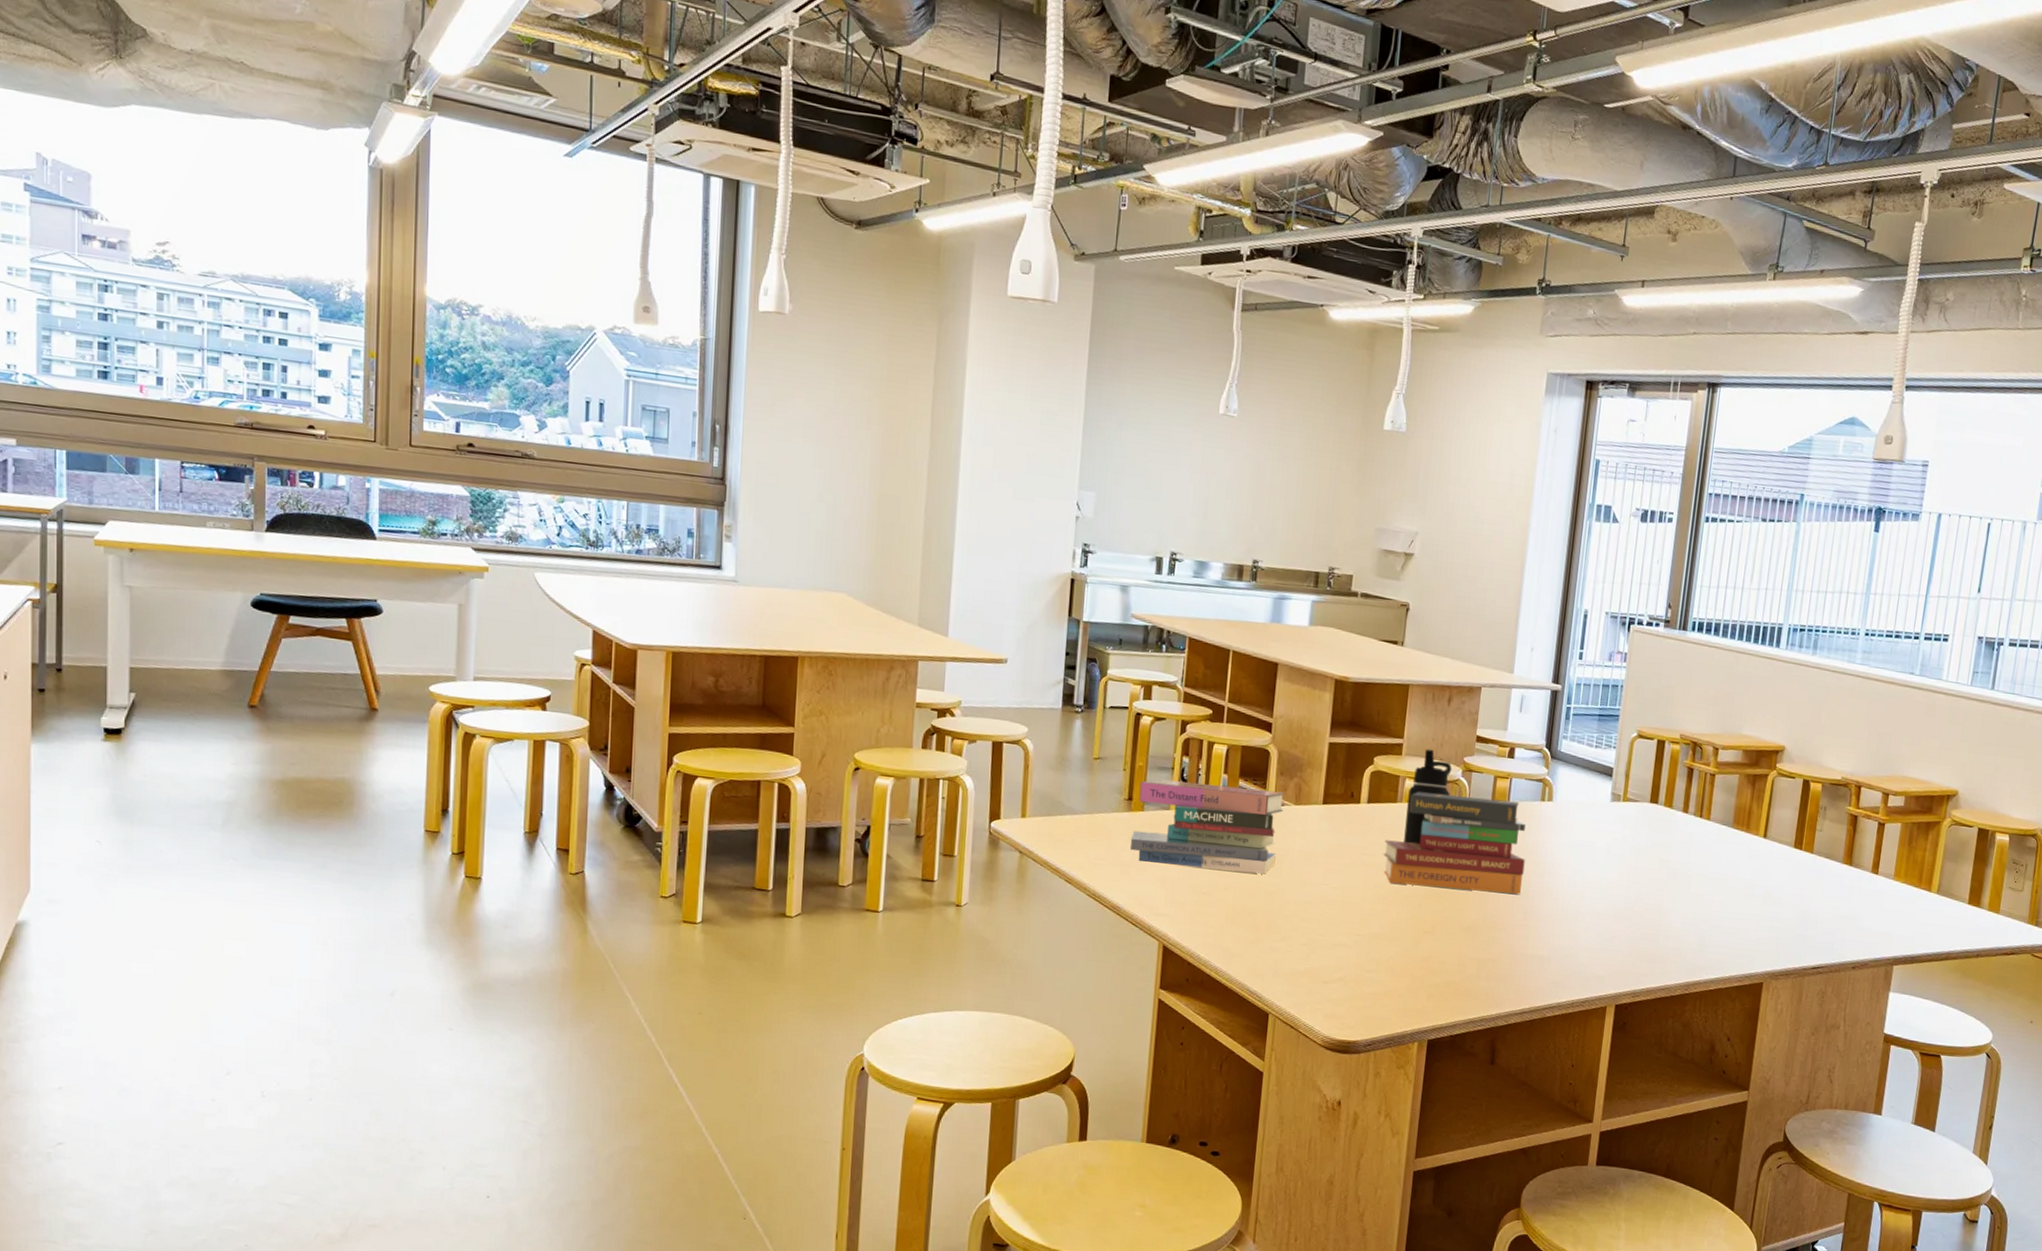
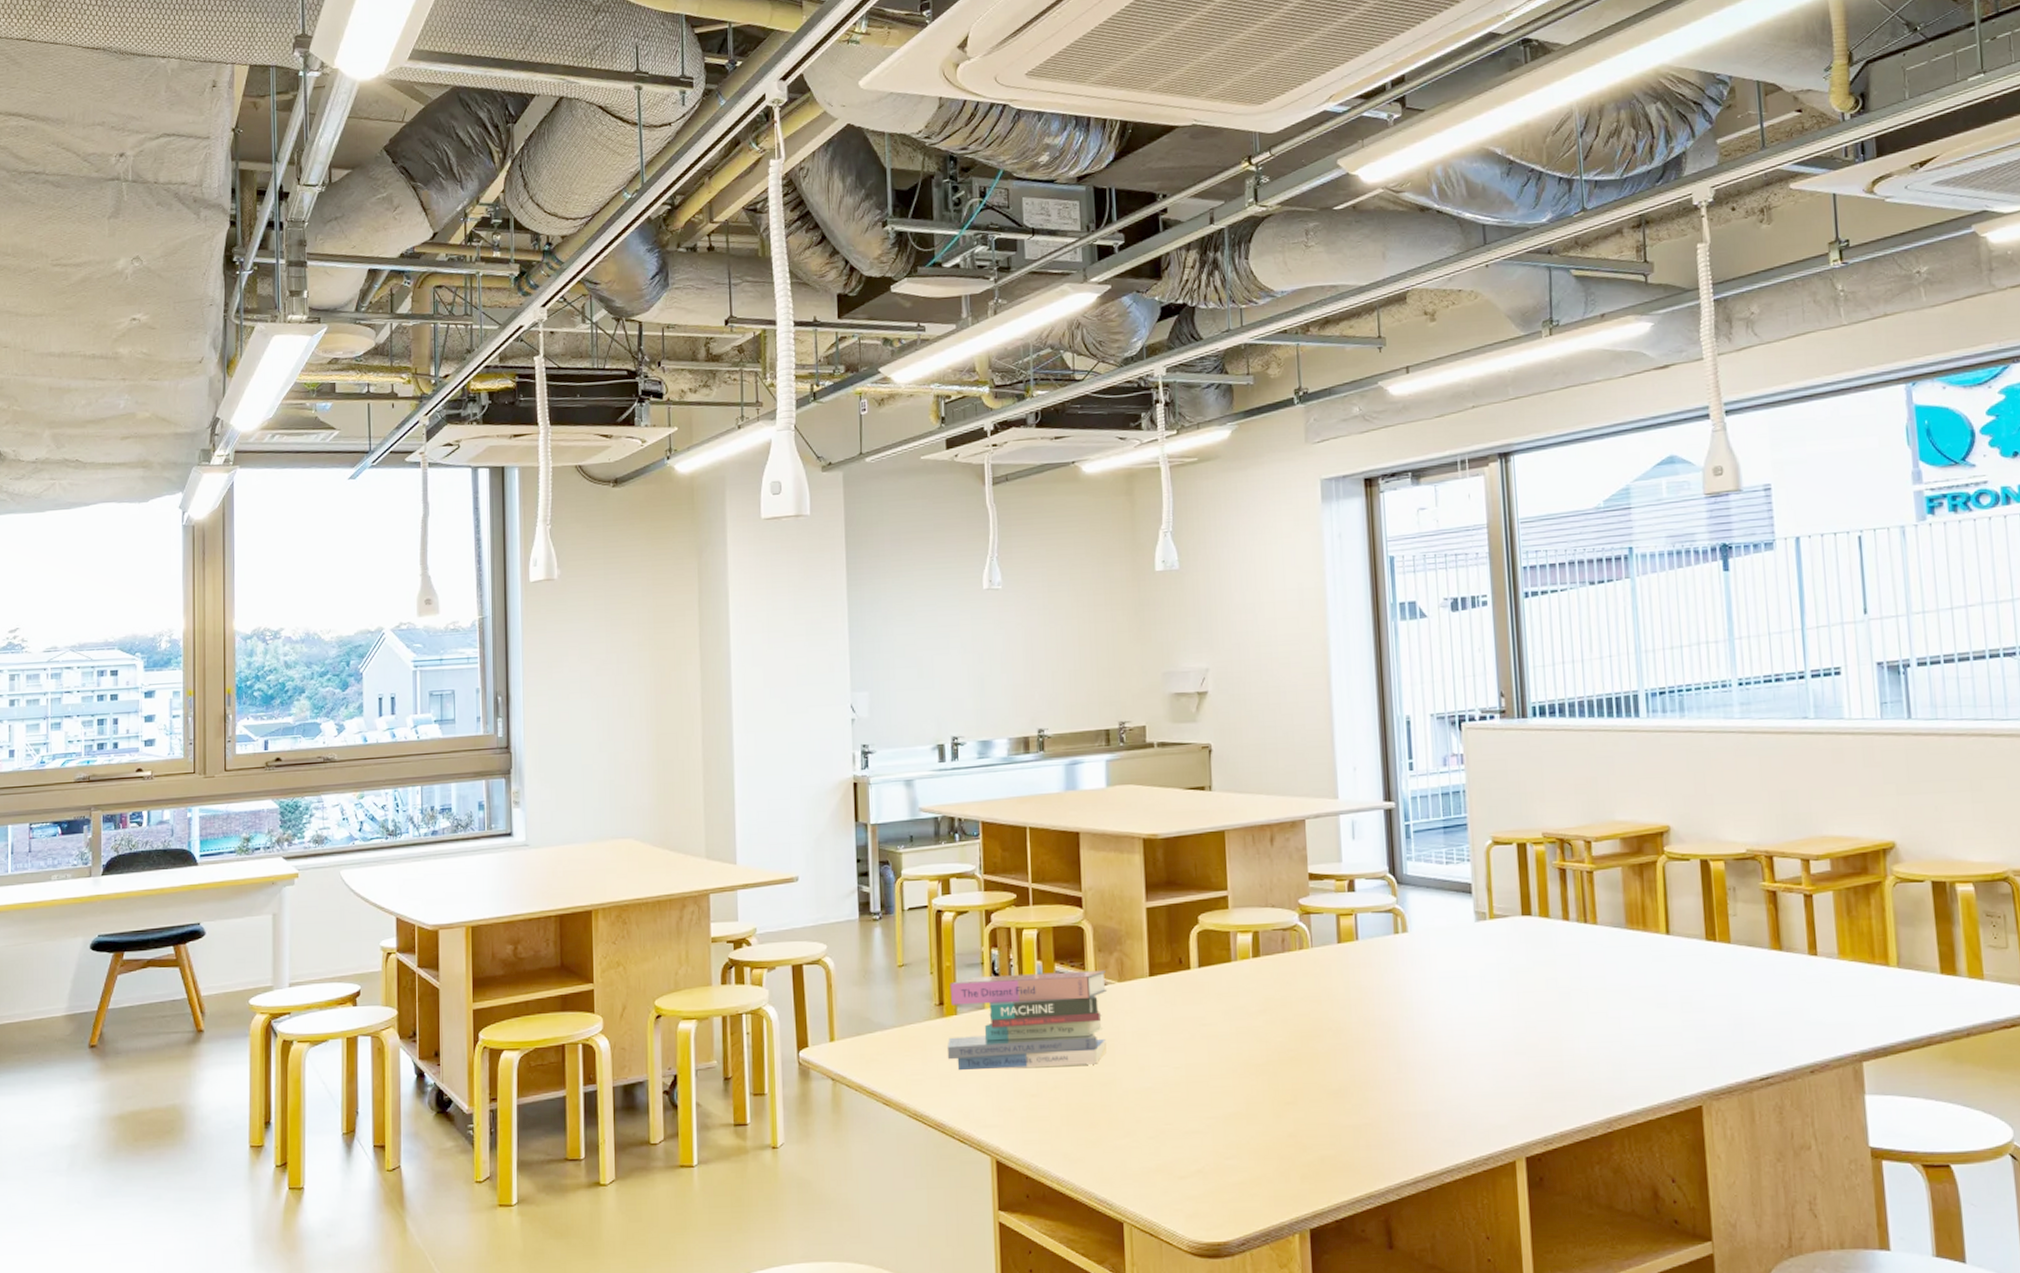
books: present [1383,792,1526,894] -> none [1224,939,1389,1053]
water bottle: present [1404,748,1452,844] -> none [1242,896,1289,1006]

